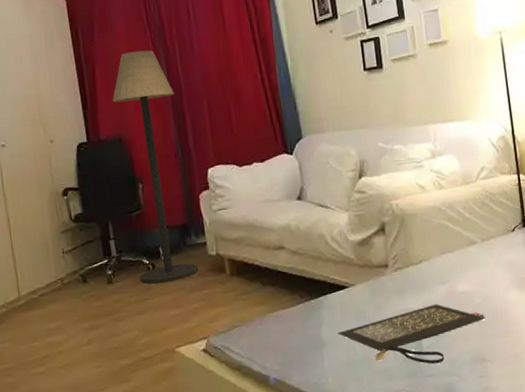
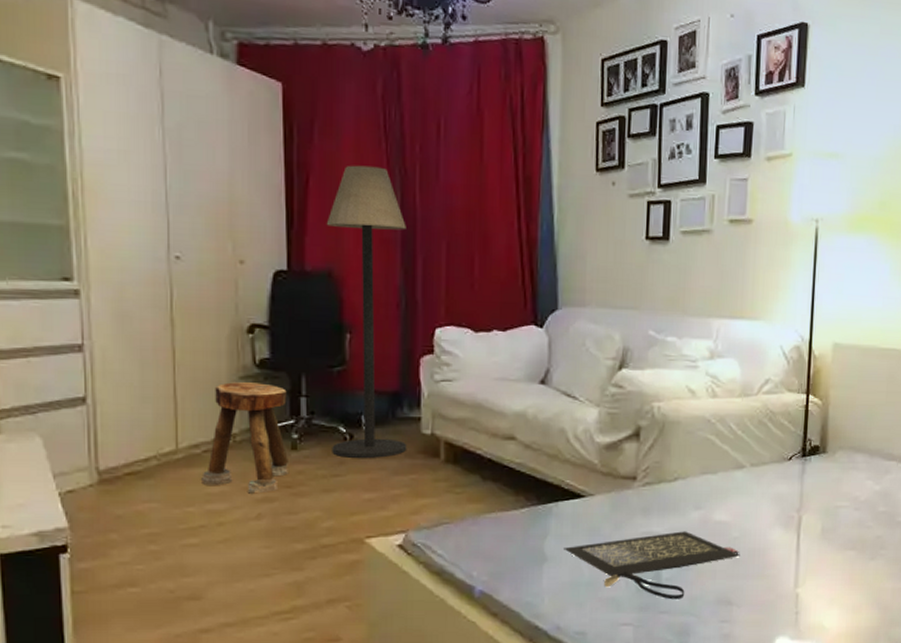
stool: none [41,234,108,326] -> present [202,382,290,495]

